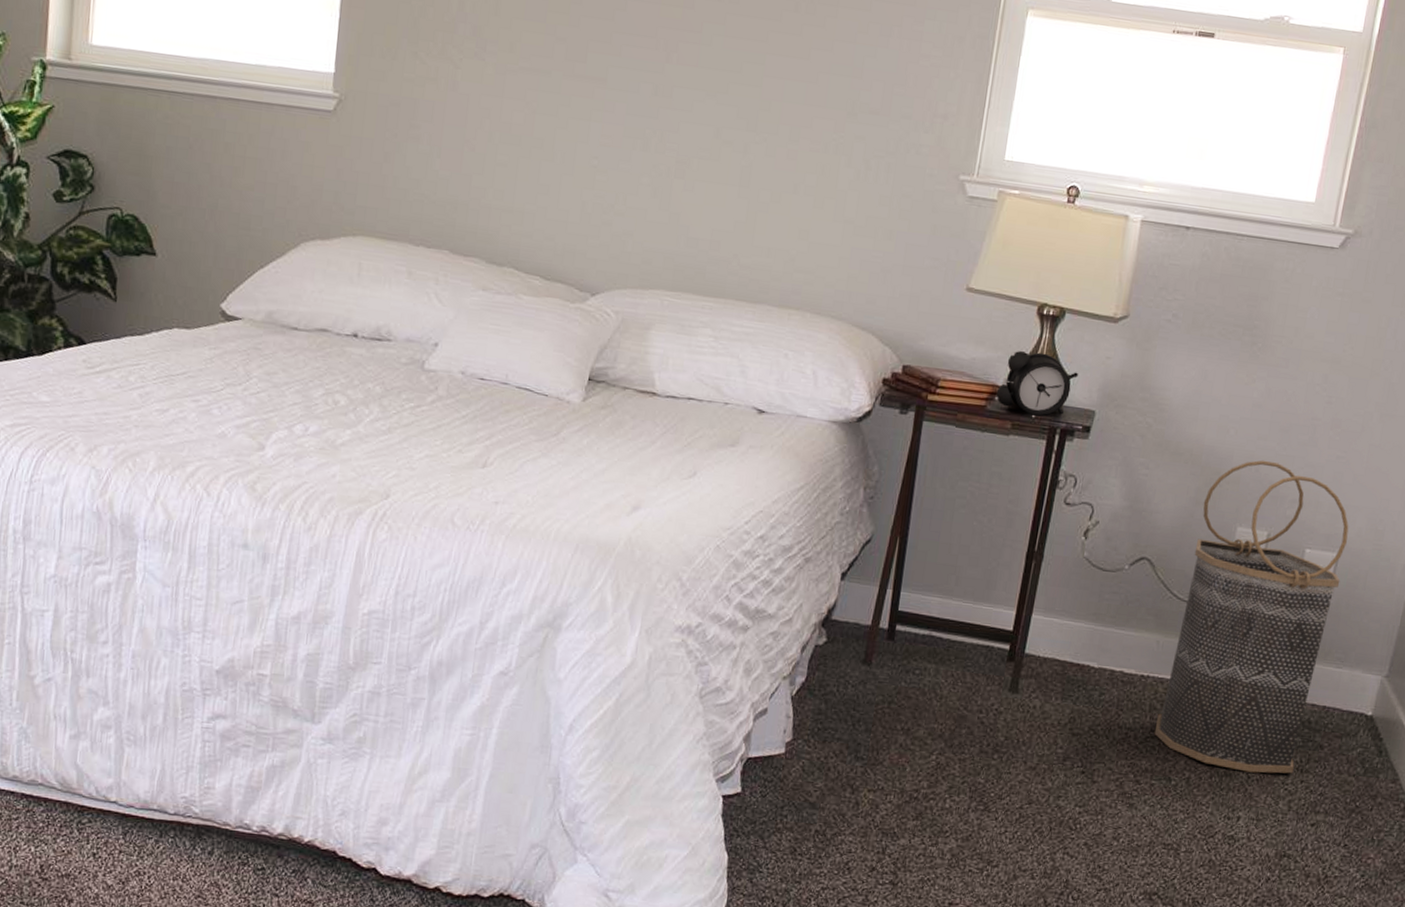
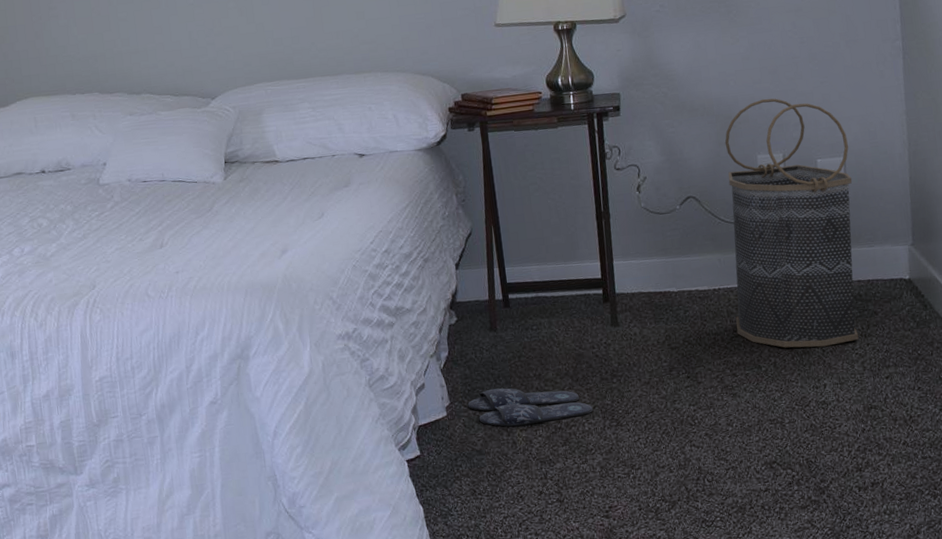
slippers: none [812,733,962,790] -> present [467,388,594,427]
alarm clock: present [994,351,1078,417] -> none [538,58,599,108]

